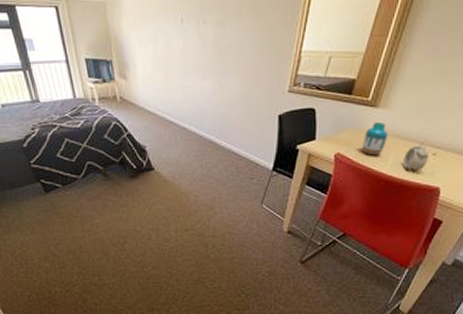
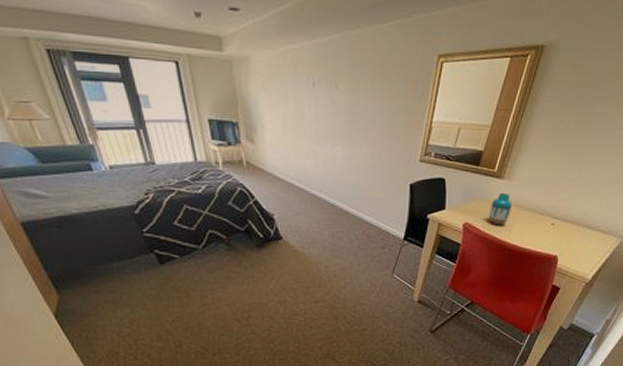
alarm clock: present [402,143,428,172] -> none [524,213,548,241]

